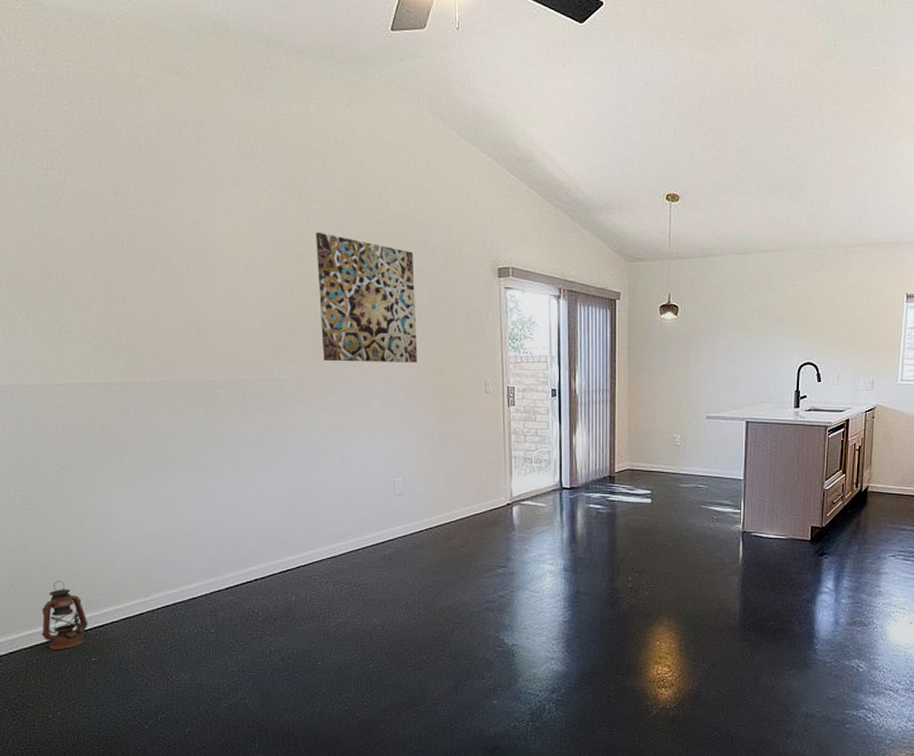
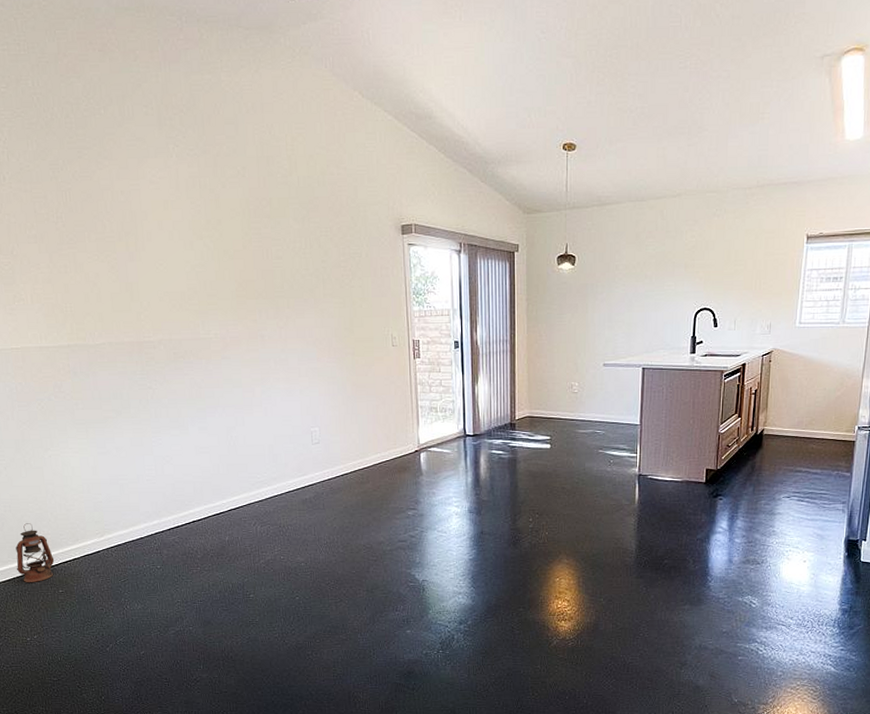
wall art: present [316,231,418,363] -> none [232,197,329,321]

